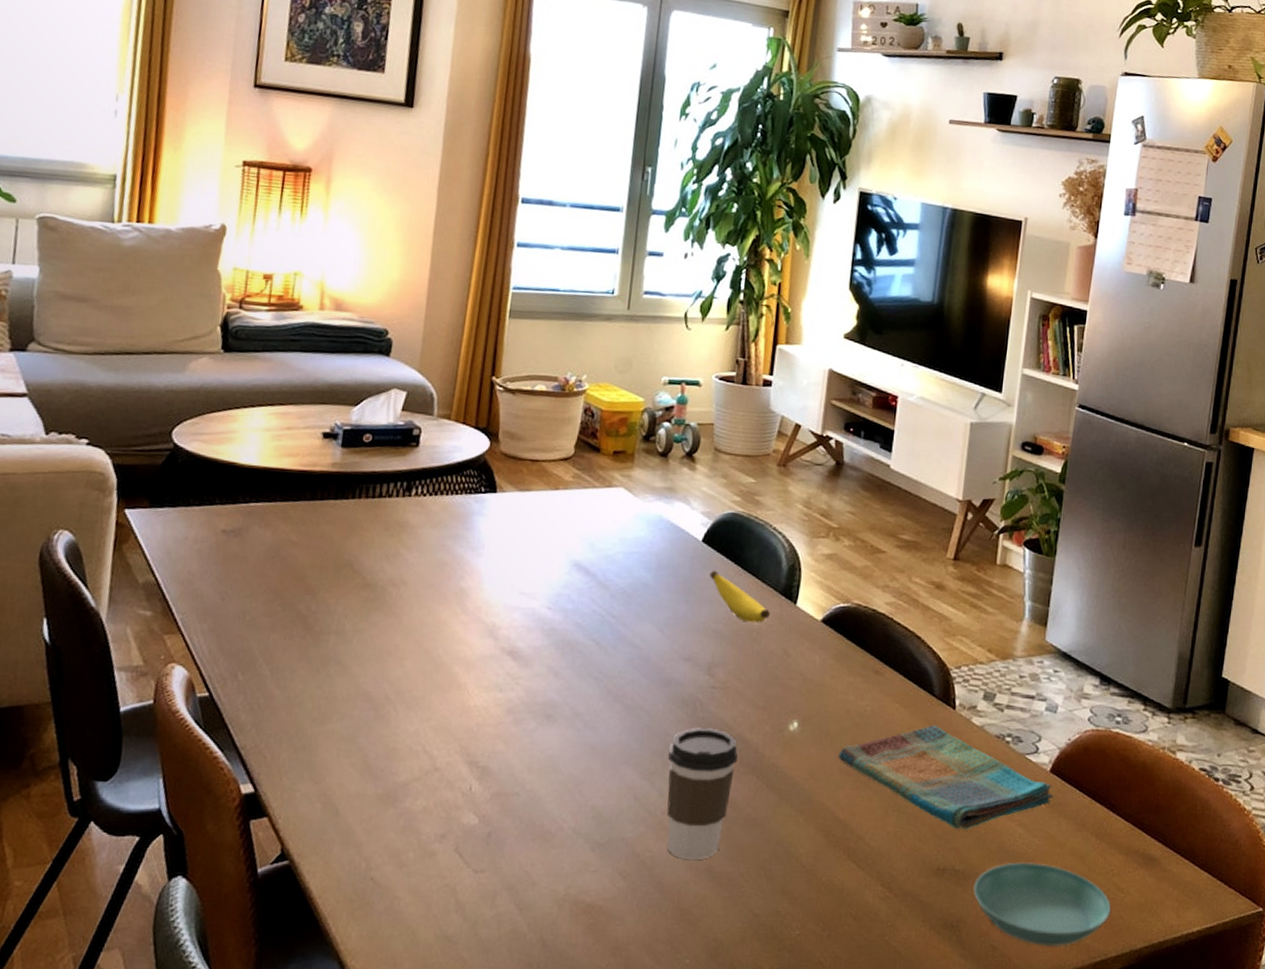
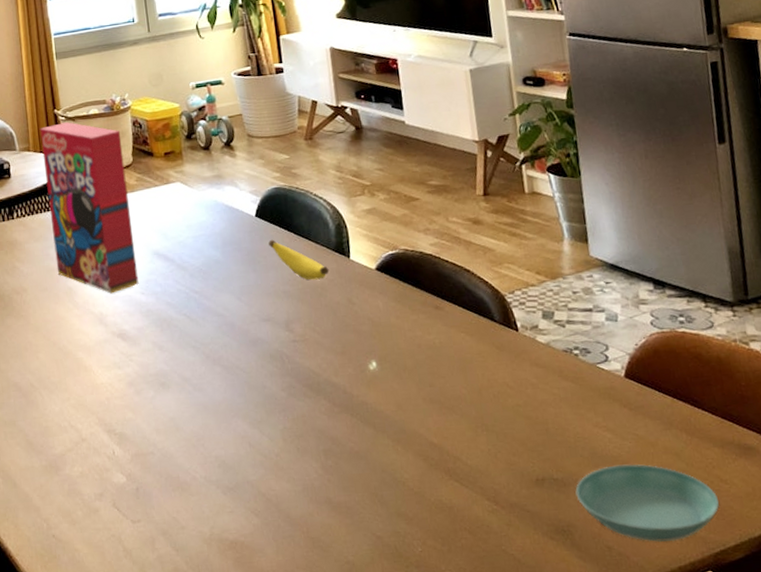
cereal box: none [451,393,567,603] -> present [40,122,139,294]
coffee cup: present [666,727,738,859] -> none [269,377,332,494]
dish towel: present [838,725,1054,830] -> none [419,348,634,441]

